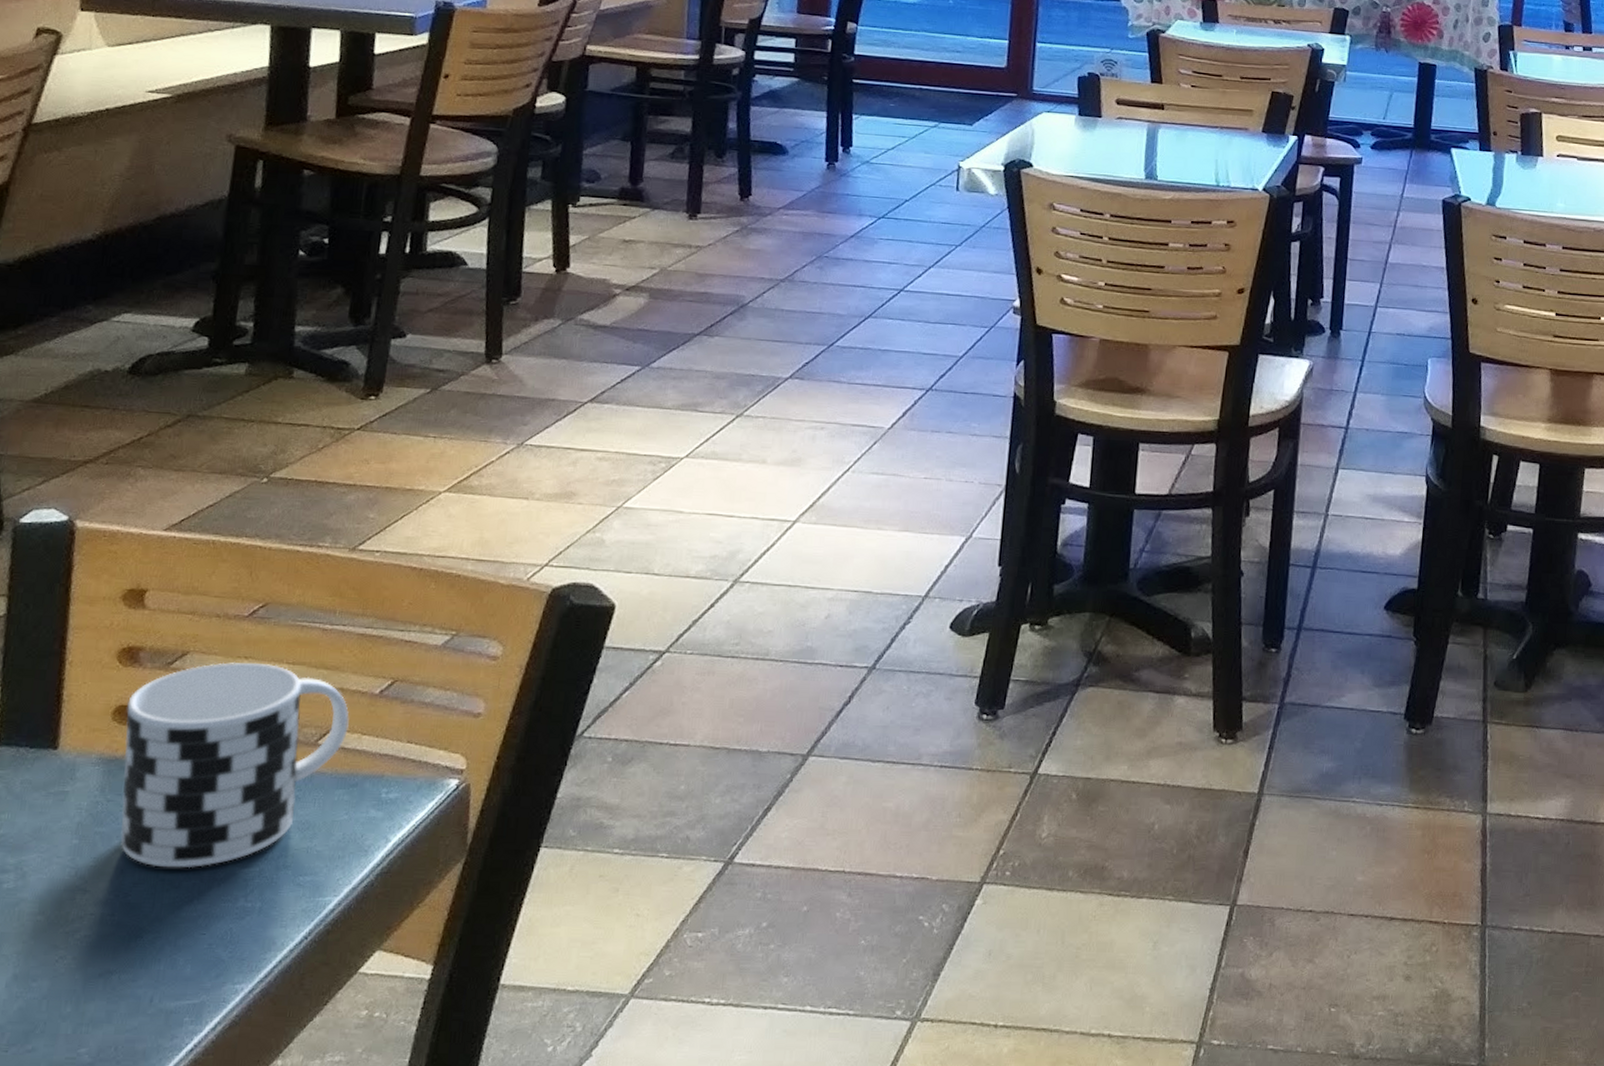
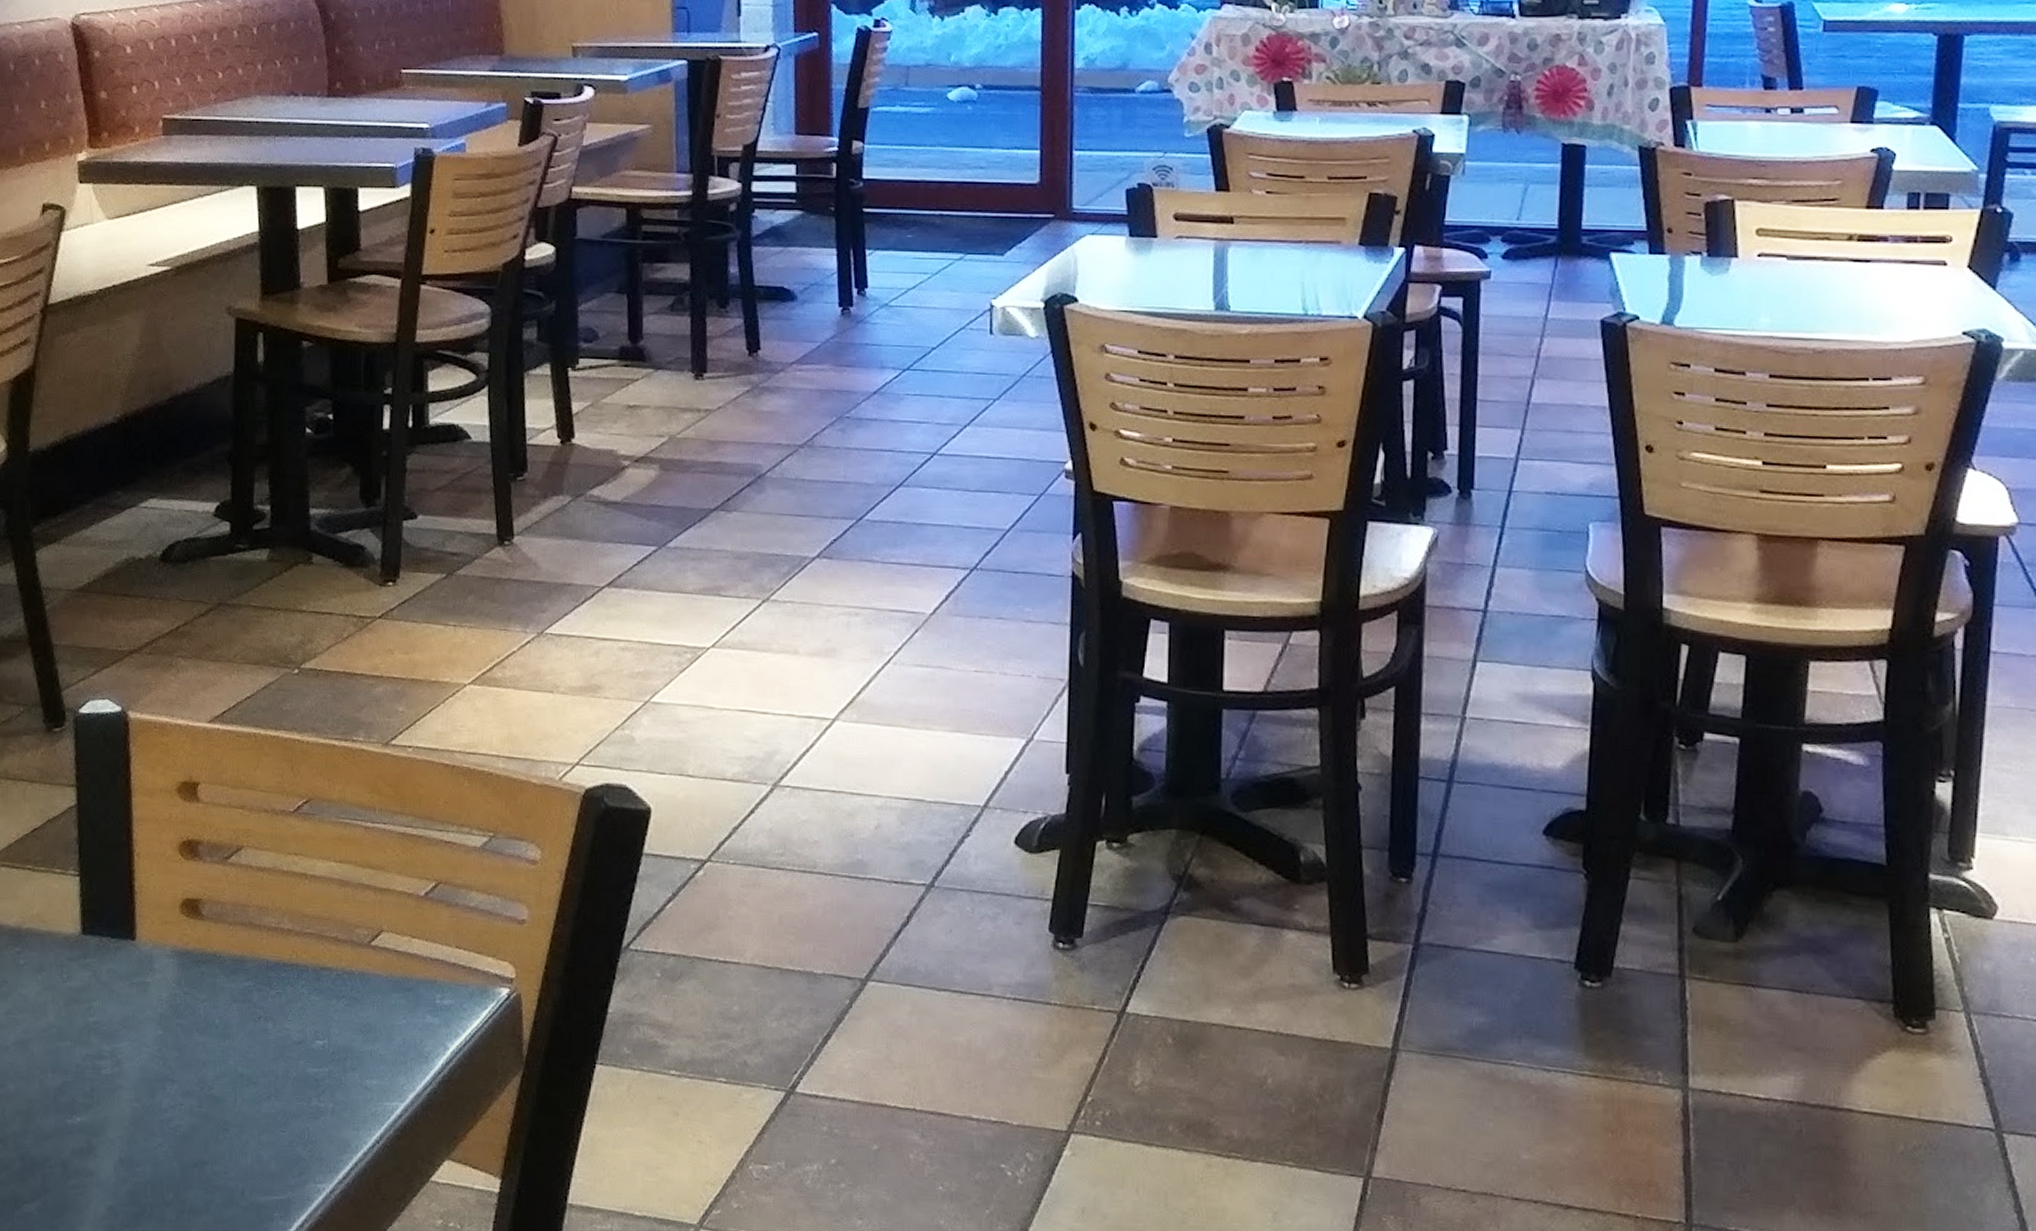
cup: present [120,661,349,869] -> none [193,858,398,1065]

